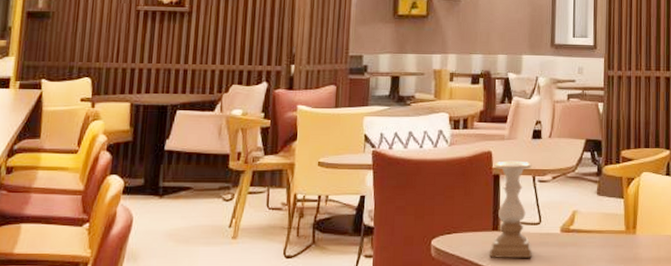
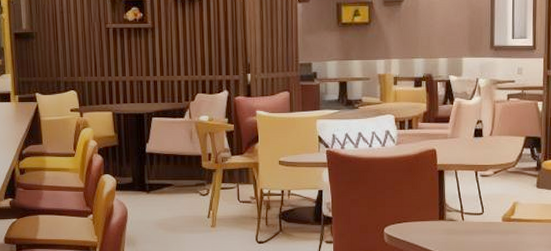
candle holder: present [490,160,532,258] -> none [437,157,476,244]

